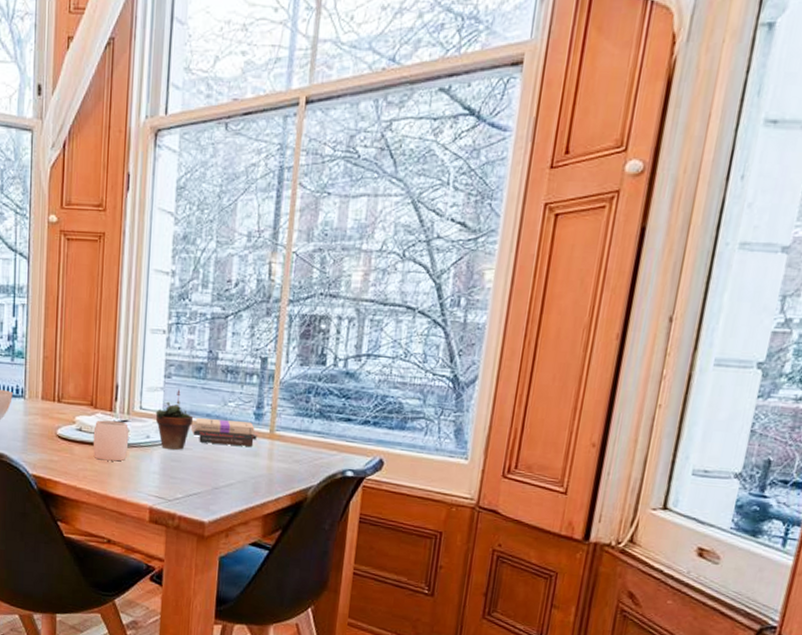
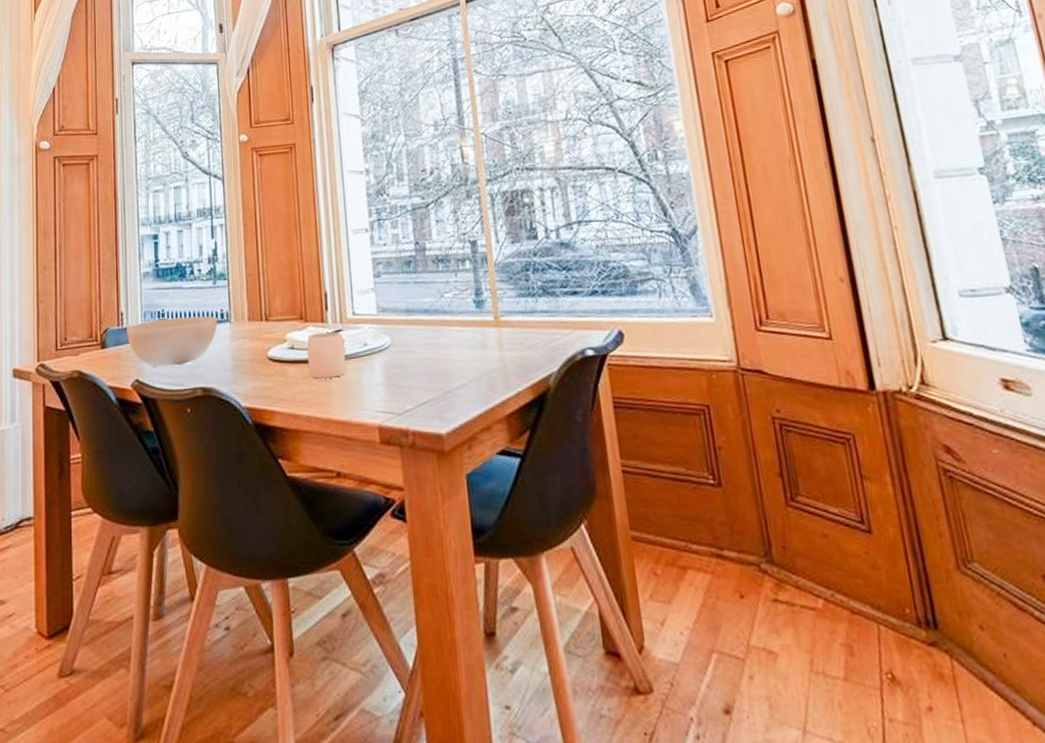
succulent plant: present [155,389,194,451] -> none [370,287,412,356]
books: present [191,418,257,447] -> none [410,312,482,342]

